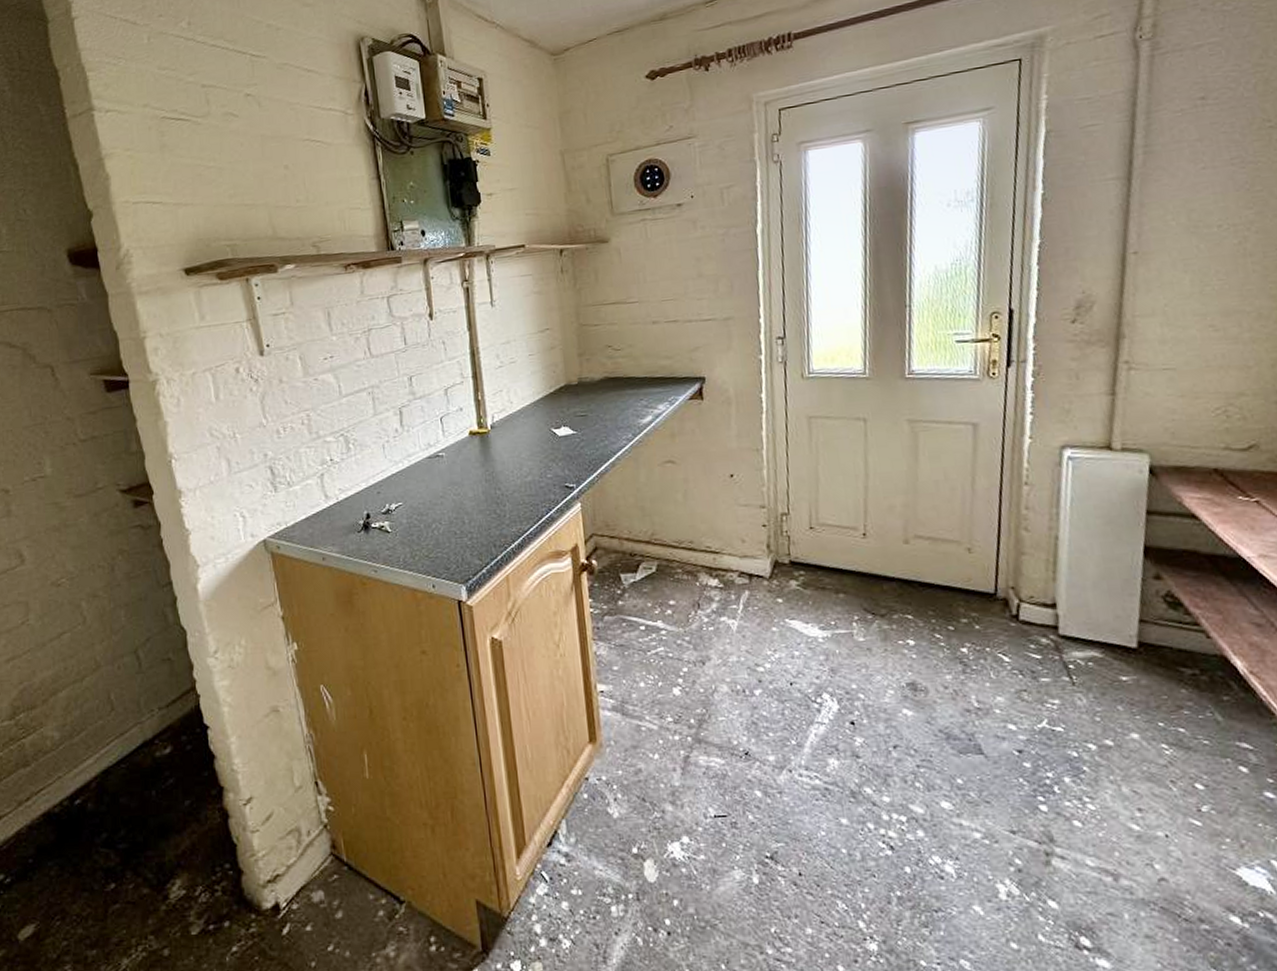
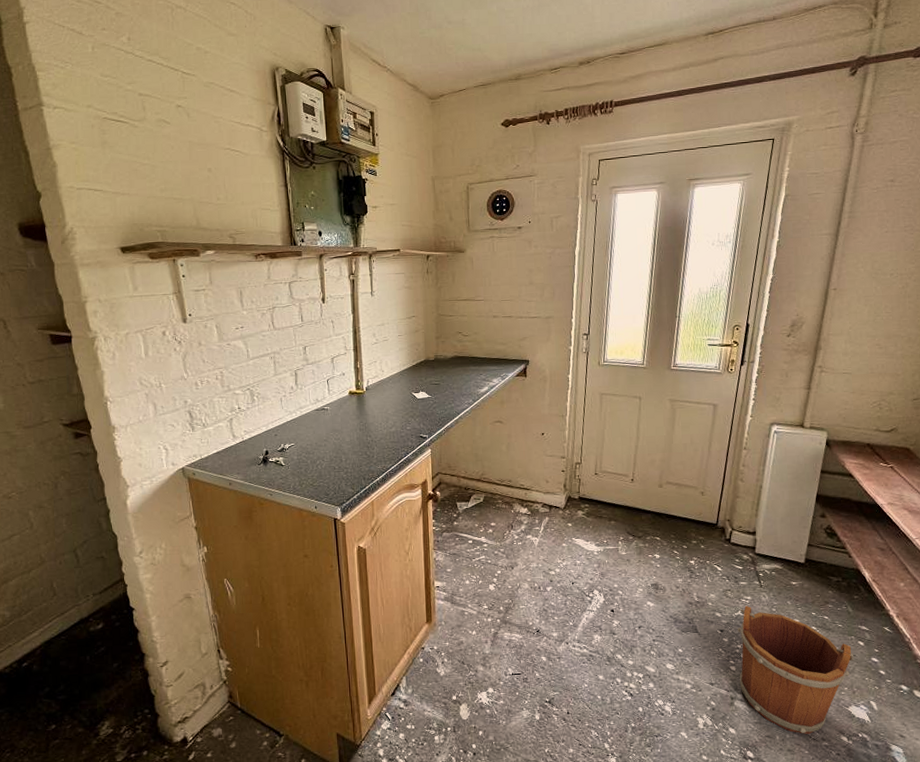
bucket: none [1043,713,1236,913] -> present [738,605,854,735]

